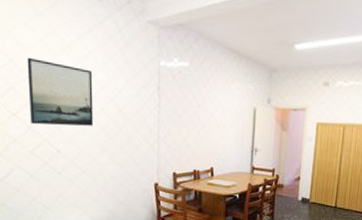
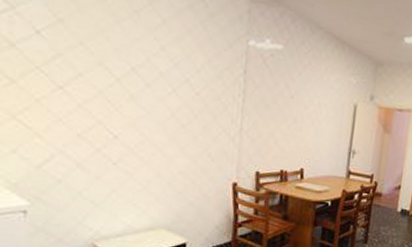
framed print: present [27,57,94,126] -> none [81,18,166,110]

